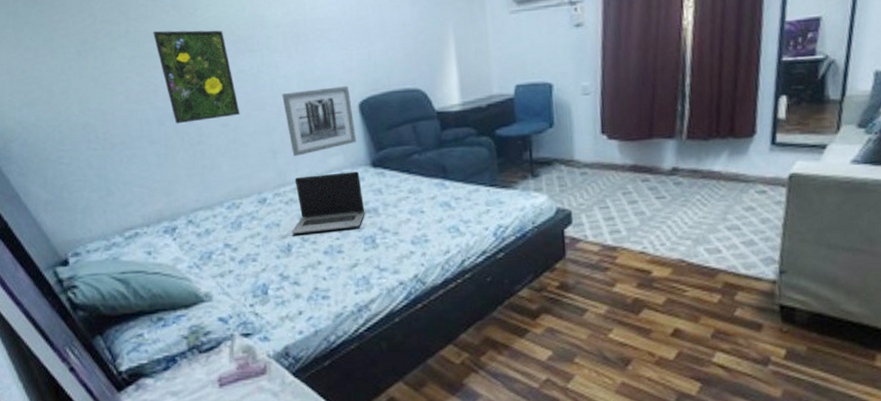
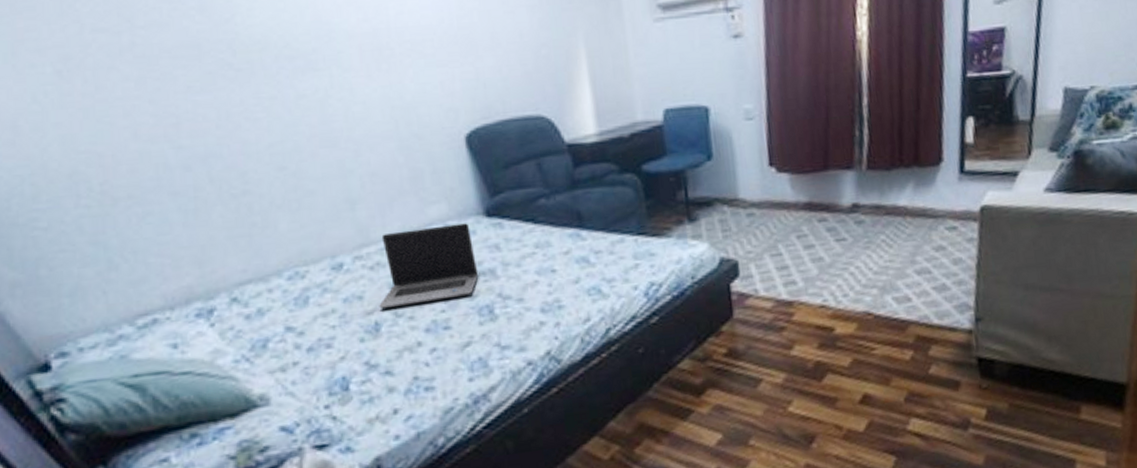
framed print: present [153,30,240,124] -> none [171,42,302,169]
wall art: present [282,86,357,156] -> none [360,113,465,206]

